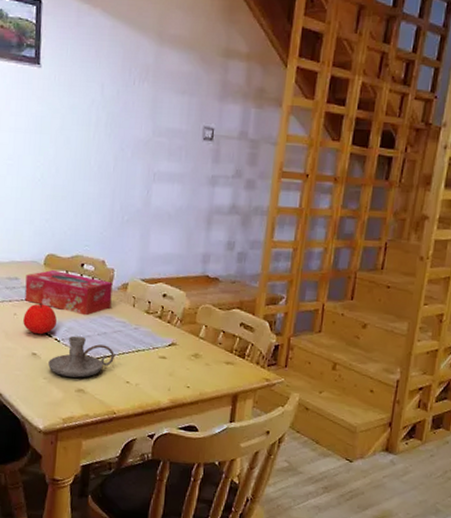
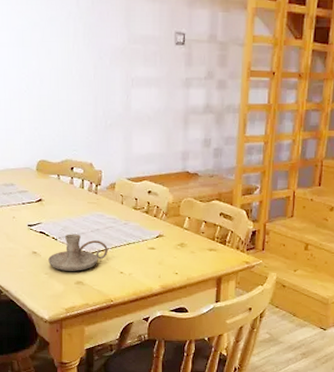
apple: present [23,304,57,335] -> none [22,206,53,235]
tissue box: present [24,270,113,316] -> none [21,175,102,215]

